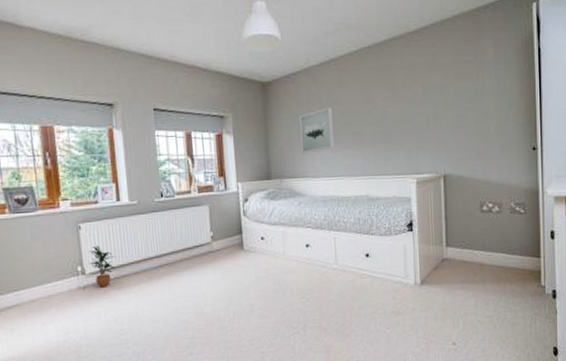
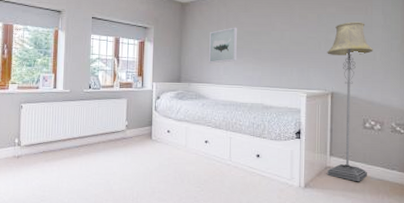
potted plant: present [89,245,116,288] -> none [24,123,46,159]
floor lamp: none [436,90,488,272] -> present [327,22,373,182]

